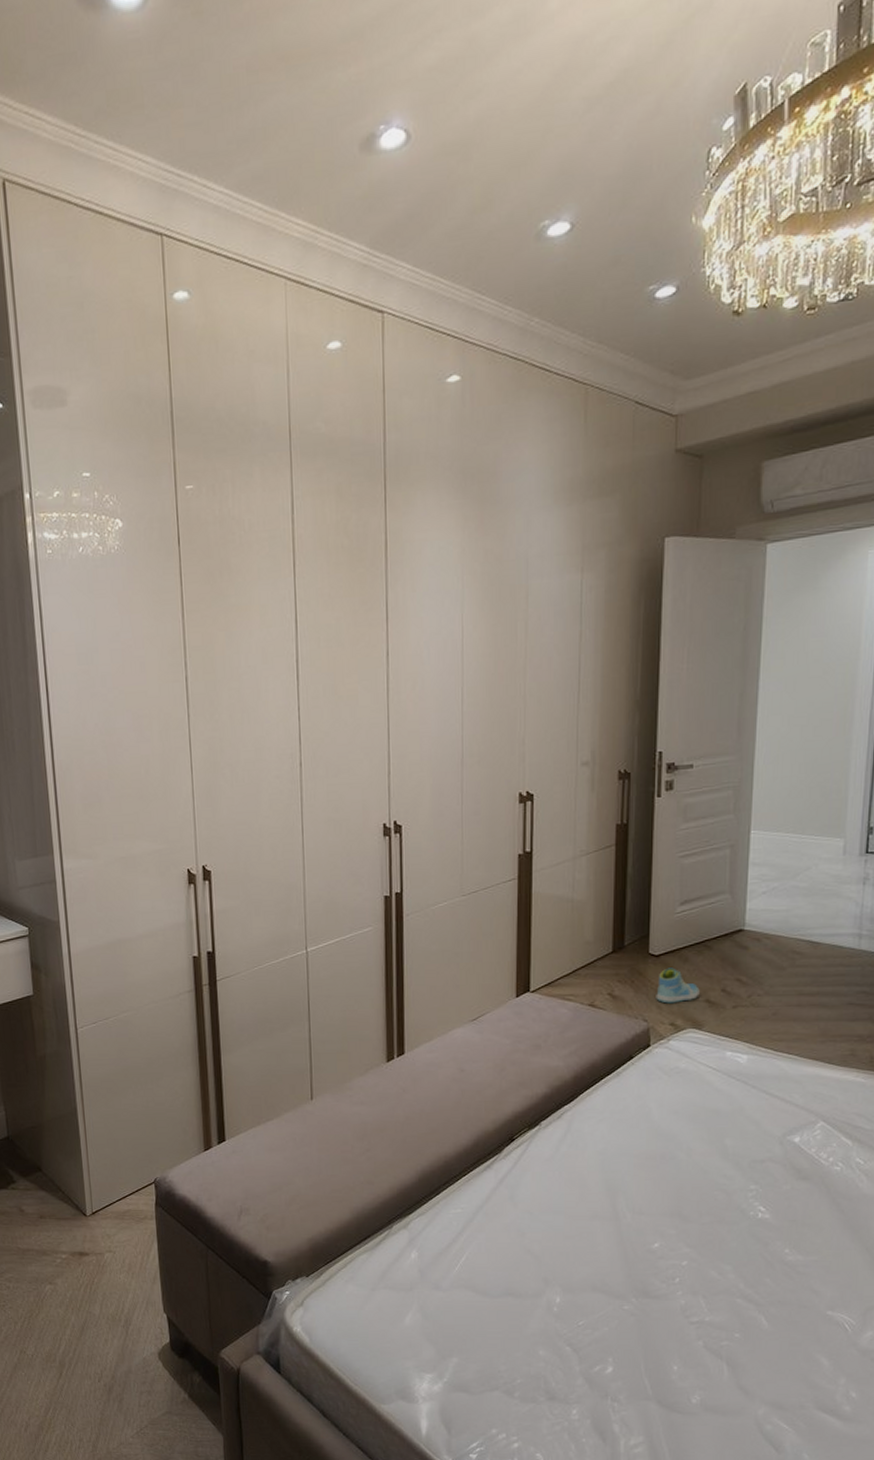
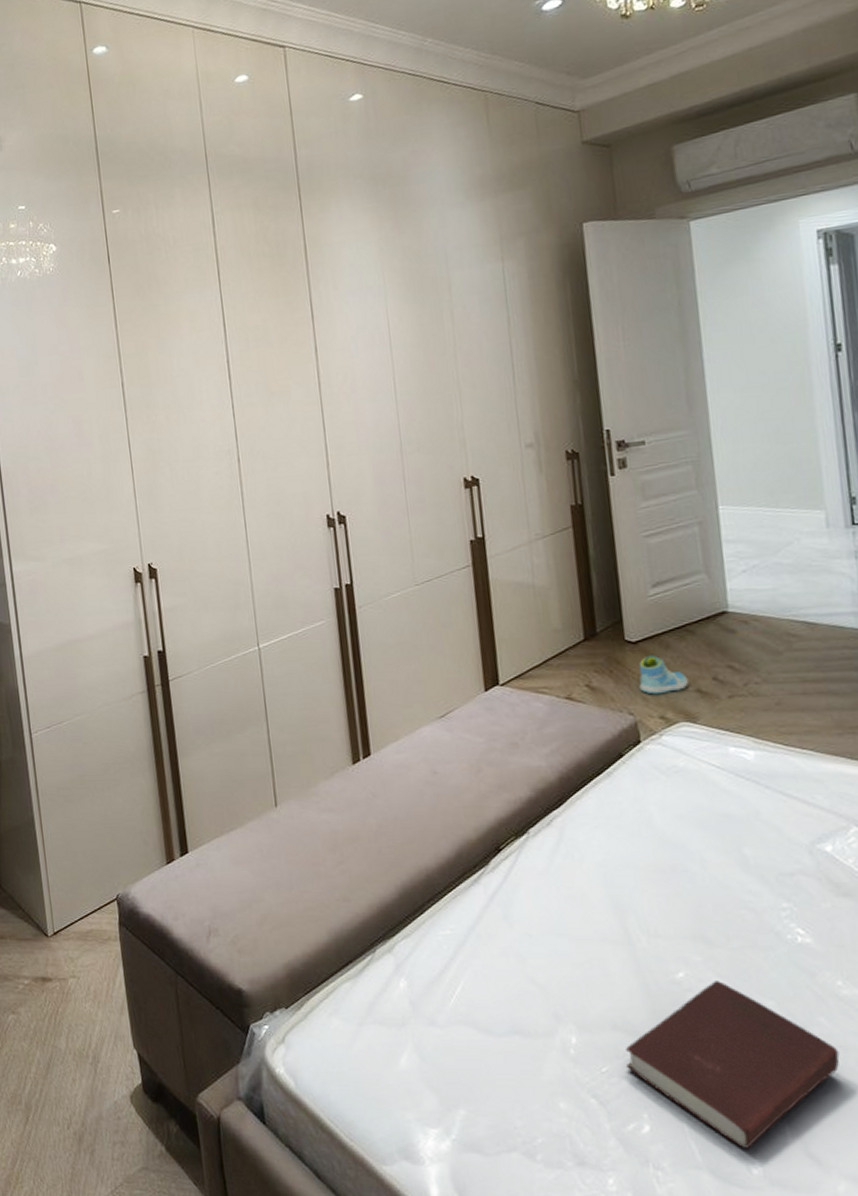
book: none [600,1249,777,1383] -> present [626,979,840,1149]

